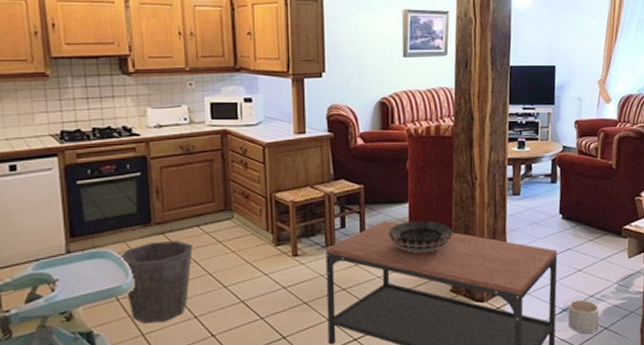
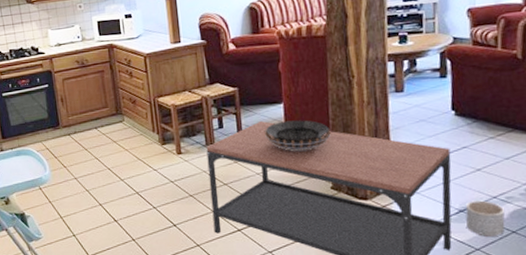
waste bin: present [119,241,193,324] -> none [38,141,94,209]

